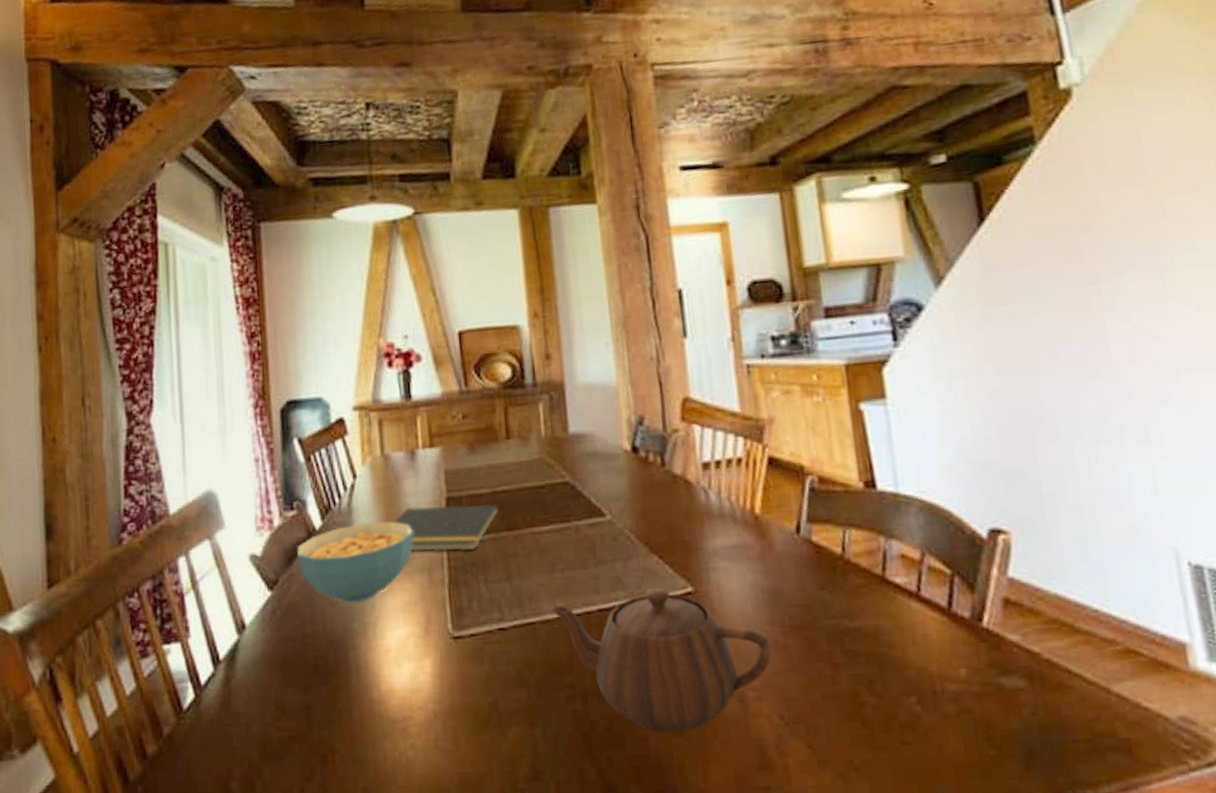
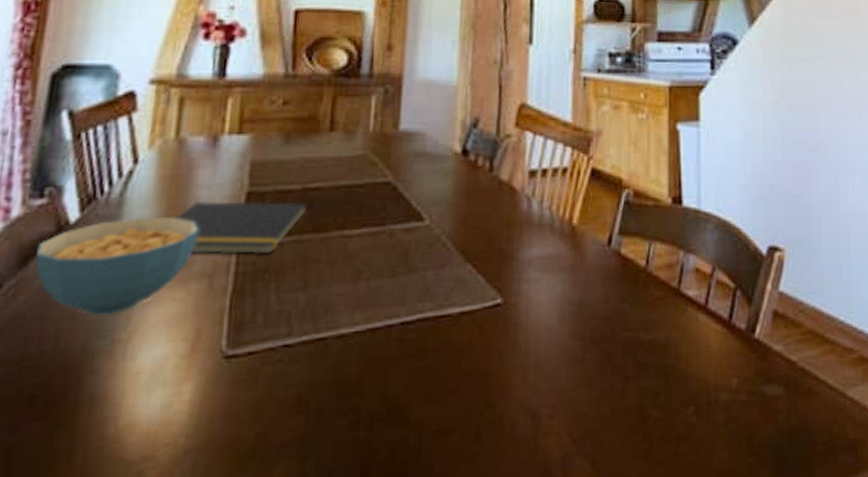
teapot: present [550,588,773,734] -> none [347,299,571,459]

